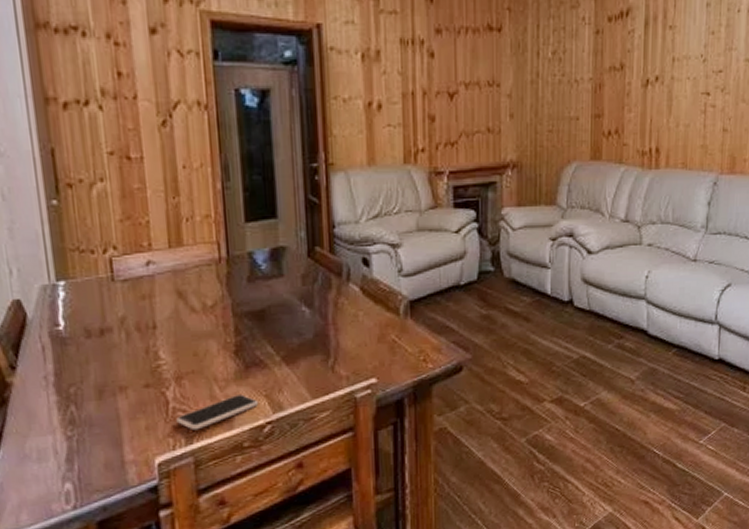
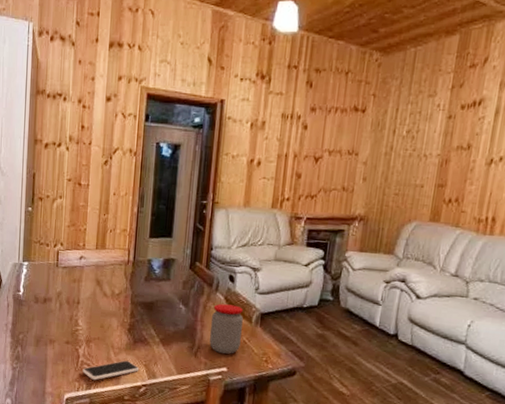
jar: none [347,296,389,361] -> present [209,303,243,354]

